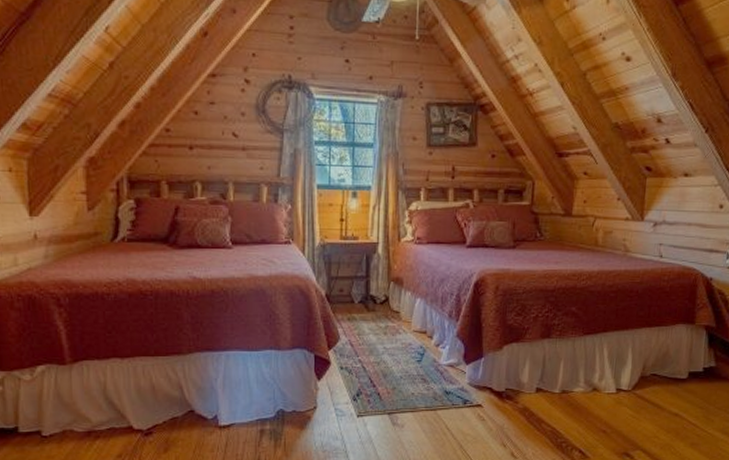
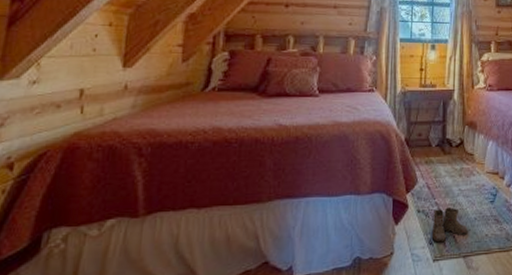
boots: none [354,365,393,399] -> present [430,207,468,243]

